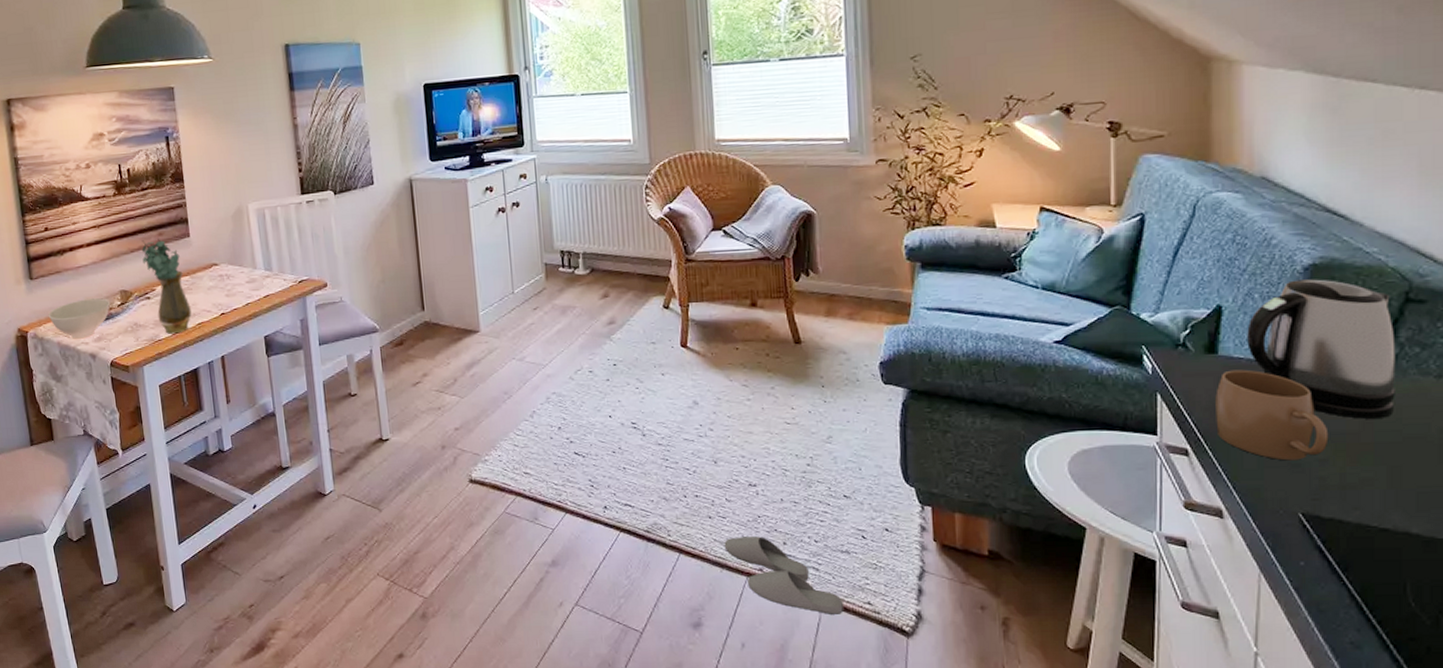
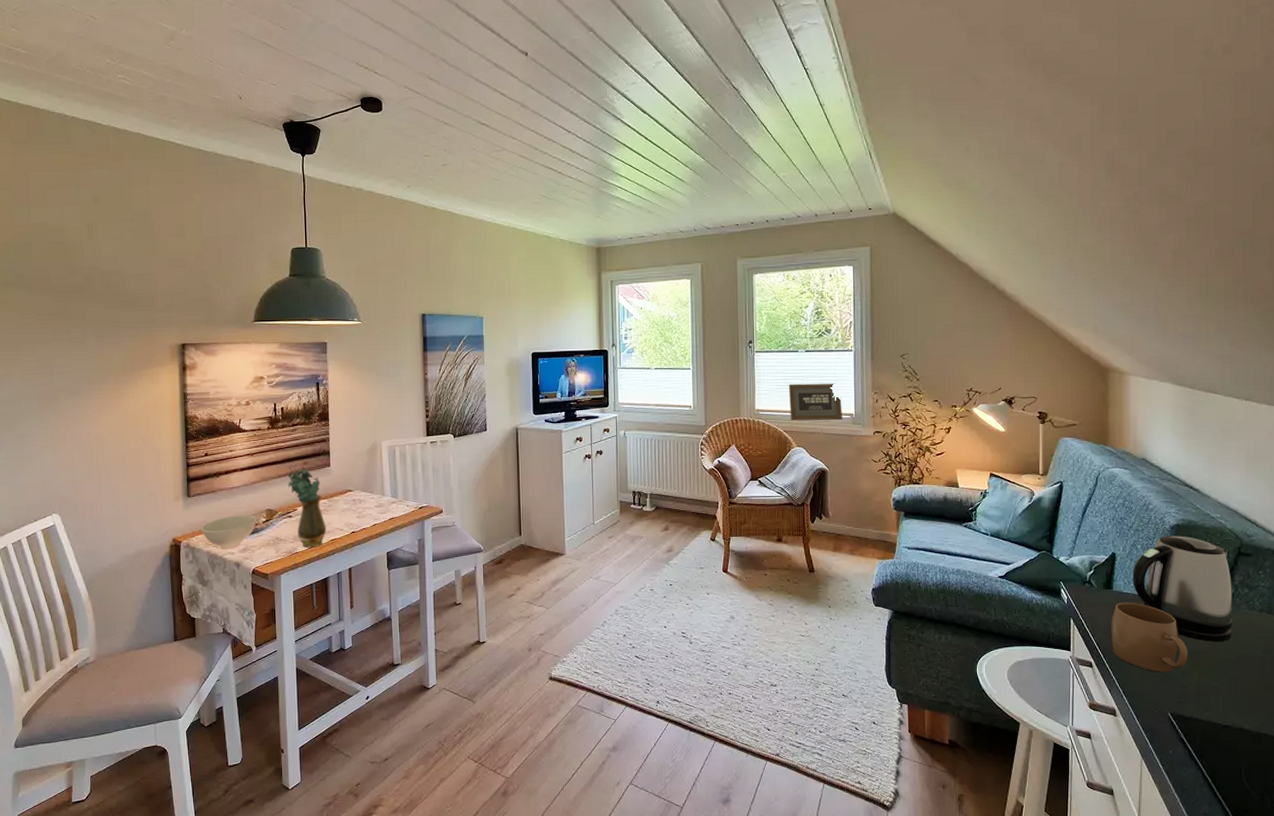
slippers: present [724,536,843,614] -> none [750,727,839,792]
picture frame: none [758,99,834,152] -> present [788,383,843,421]

